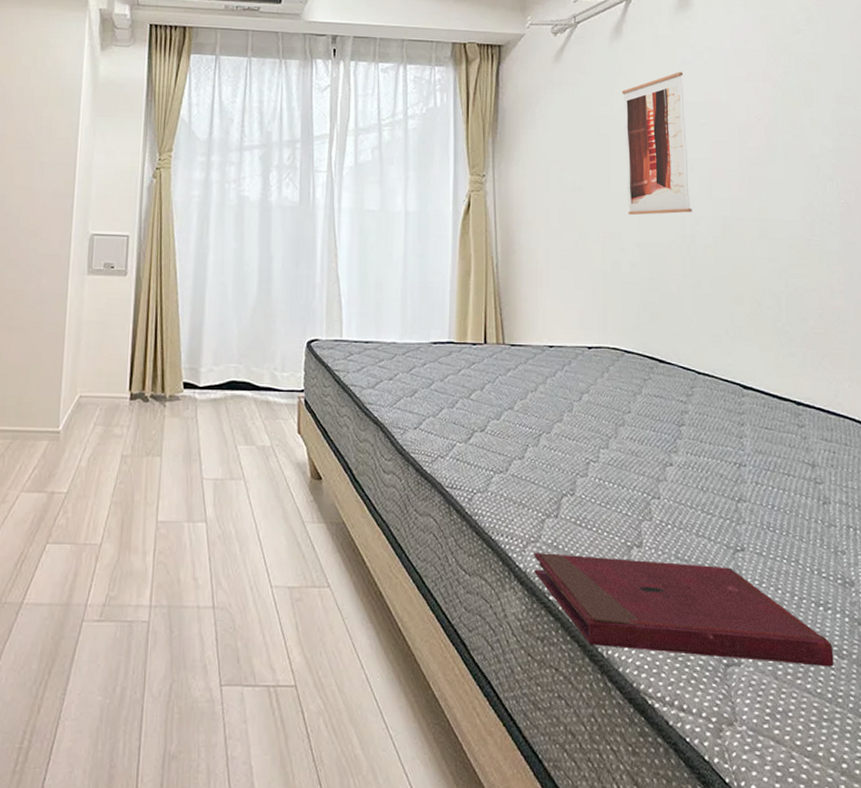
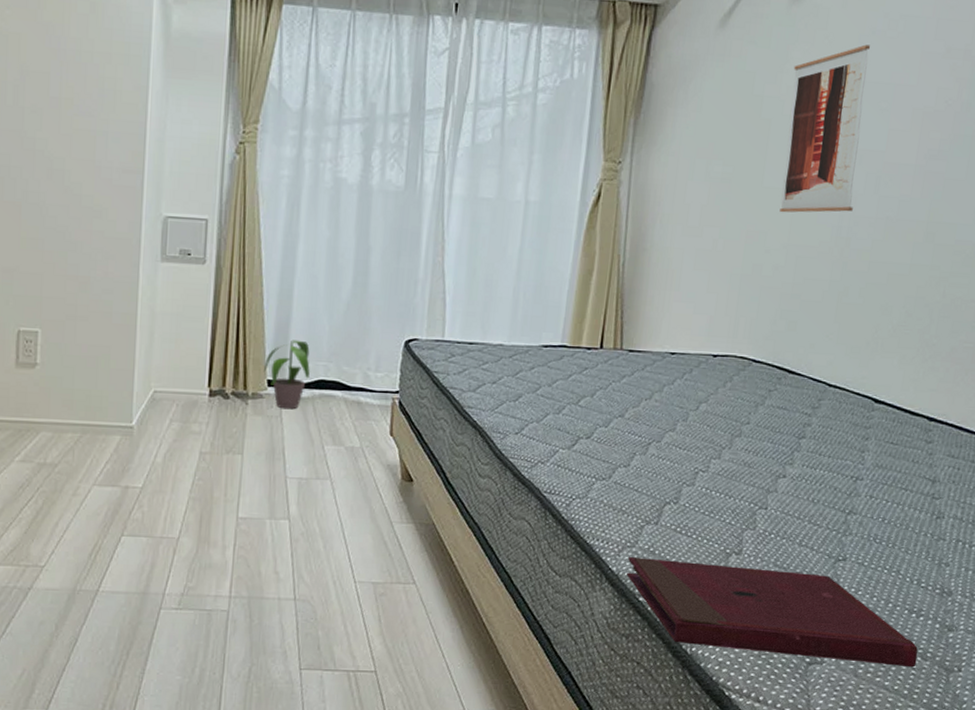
potted plant: none [179,343,222,411] -> present [263,339,310,410]

